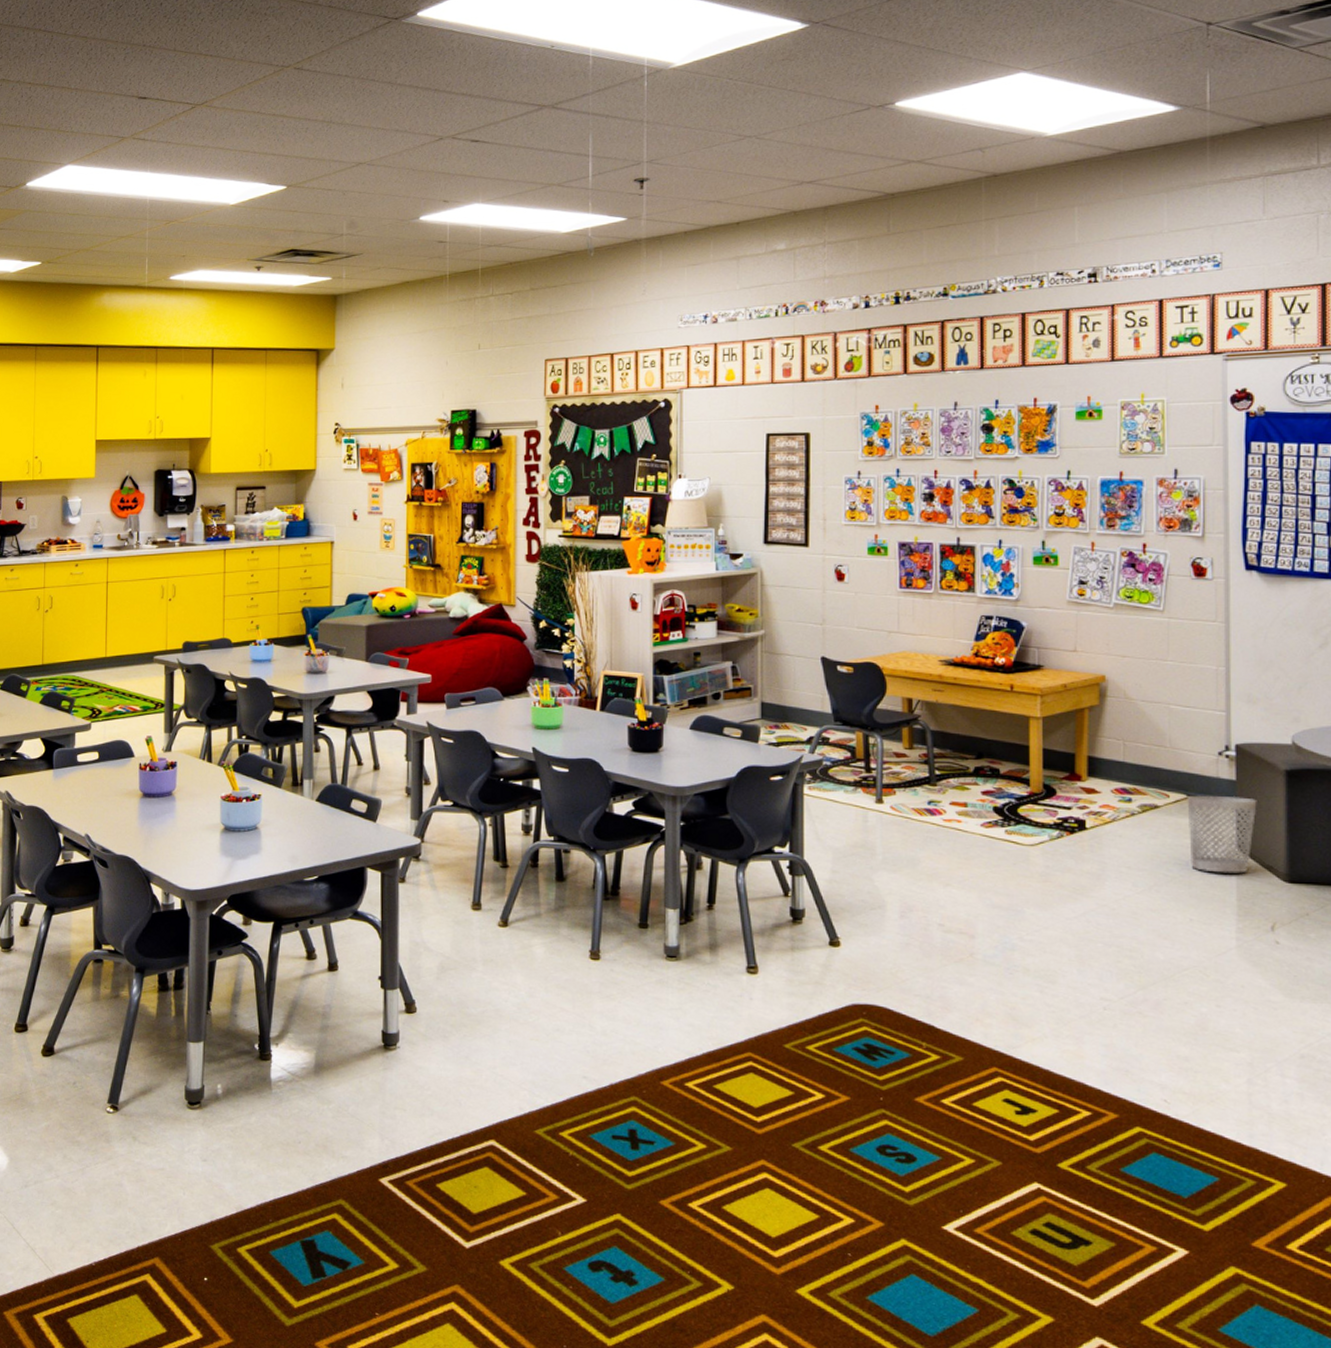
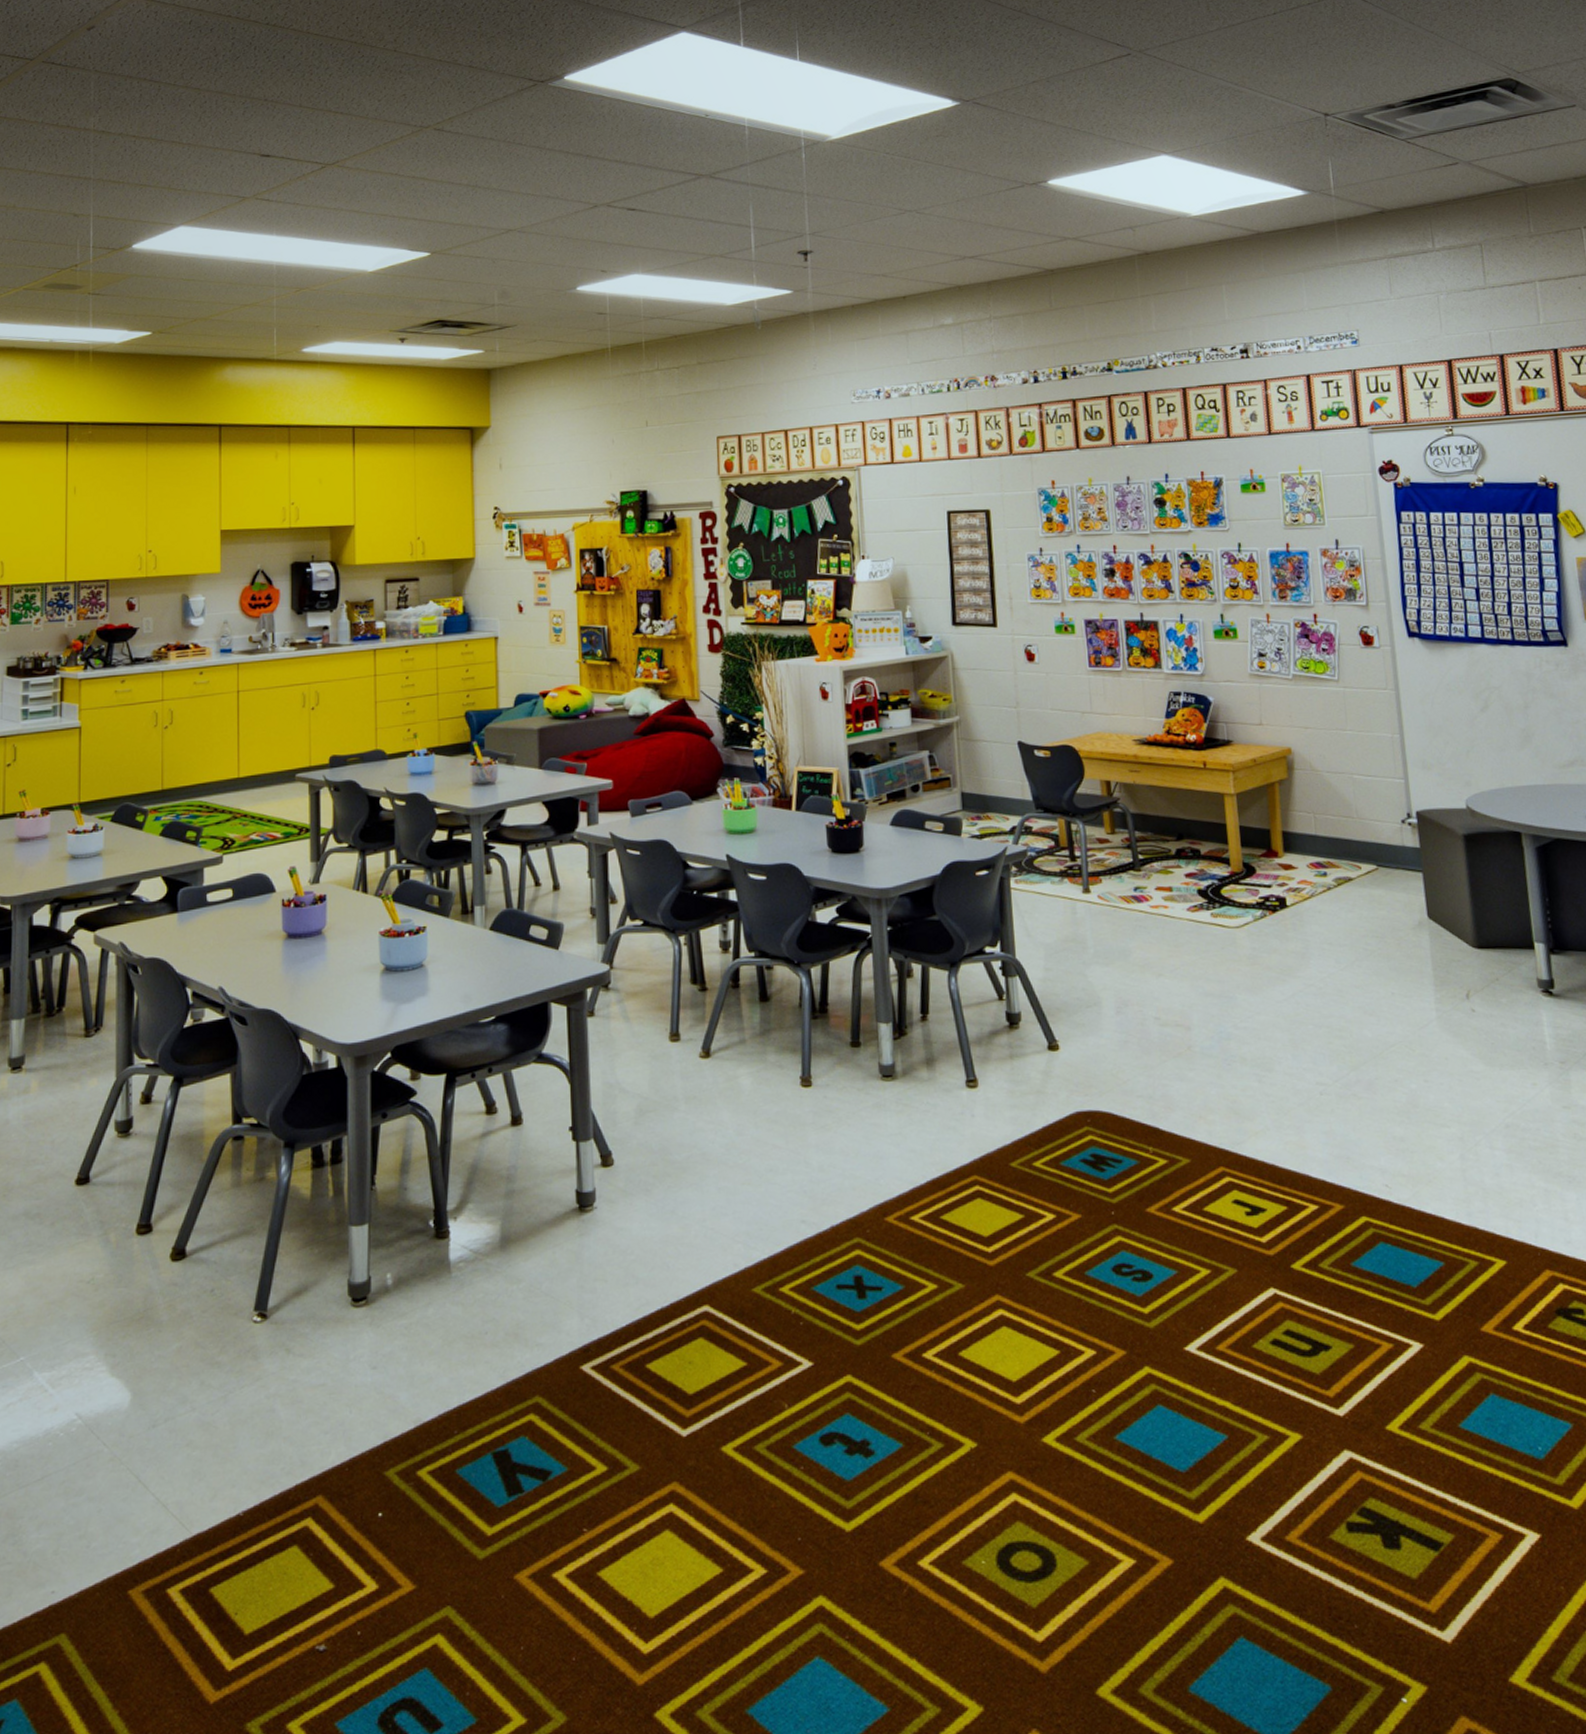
wastebasket: present [1187,795,1257,874] -> none [1377,864,1442,943]

